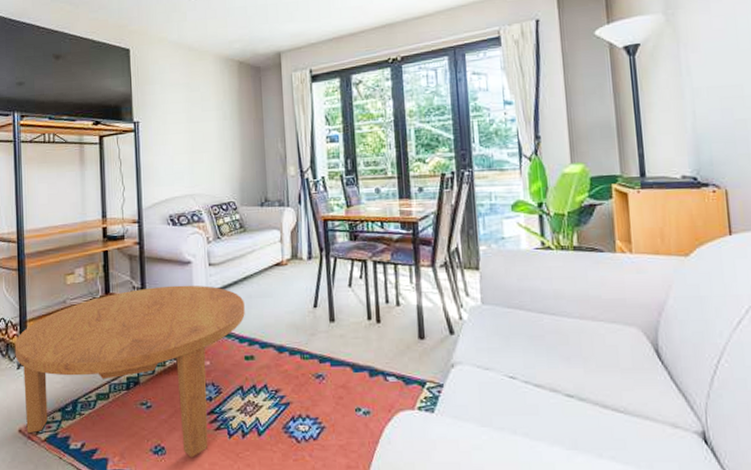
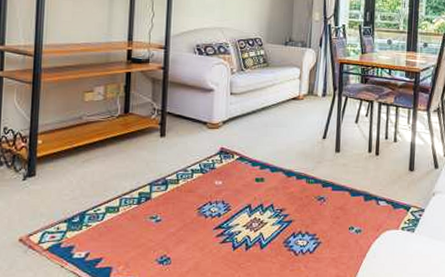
coffee table: present [14,285,245,458] -> none [21,110,260,267]

